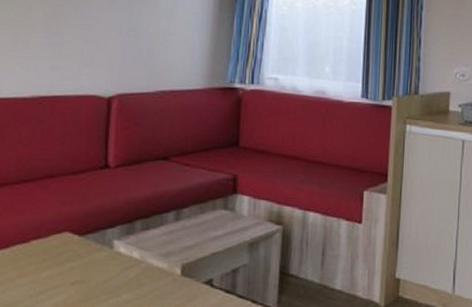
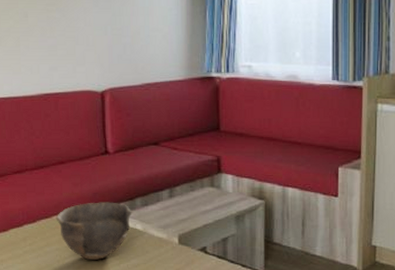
ceramic bowl: none [35,224,129,296] -> present [56,202,131,261]

